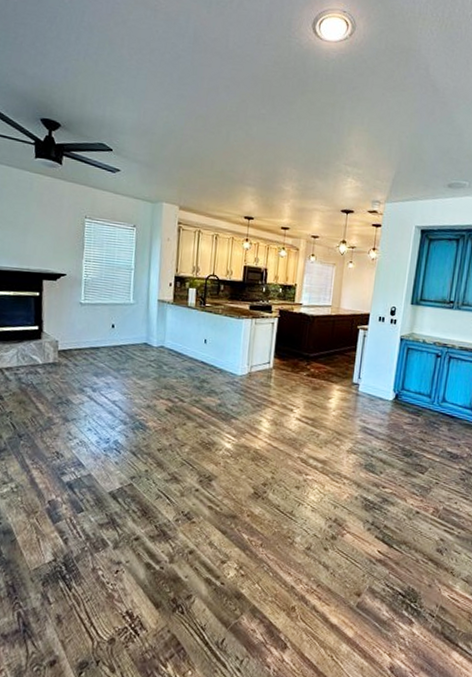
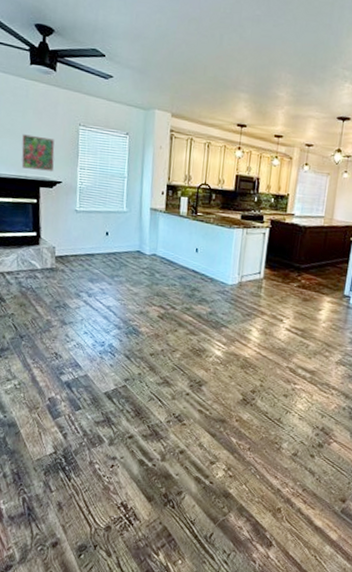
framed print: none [23,226,59,264] -> present [21,134,55,172]

